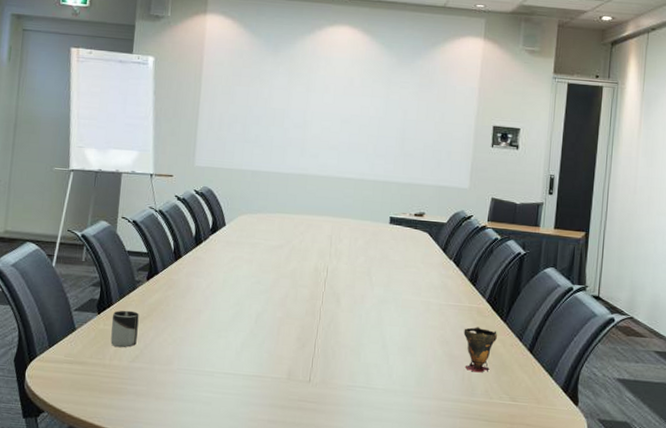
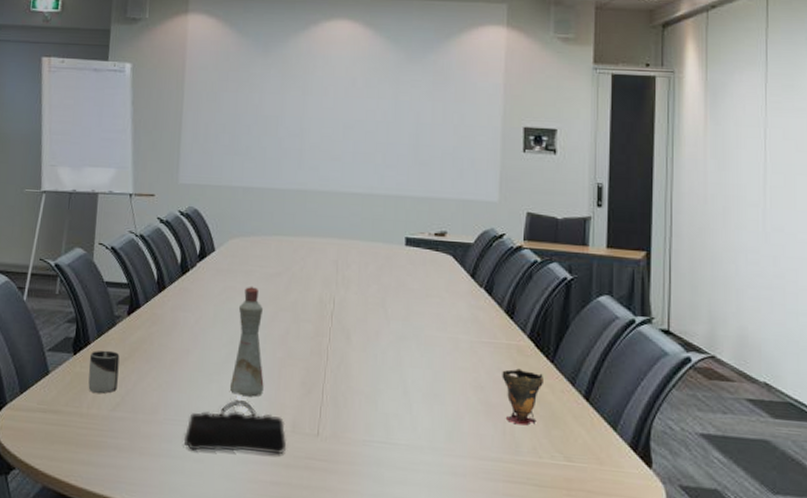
pencil case: none [194,352,283,398] -> present [183,400,287,455]
bottle: none [235,256,266,350] -> present [229,286,264,397]

